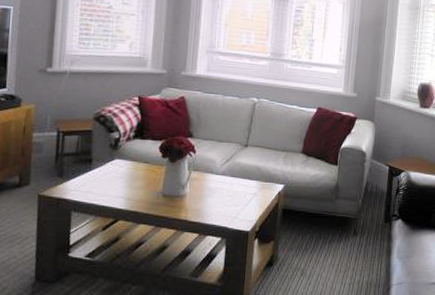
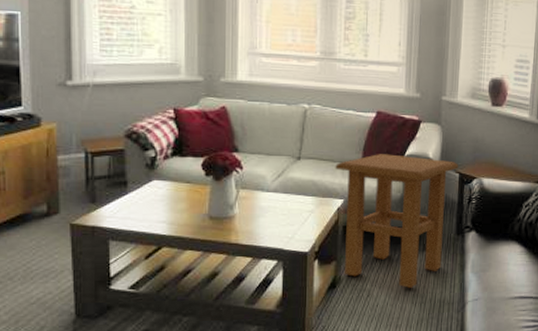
side table: none [278,145,388,269] -> present [335,154,458,288]

